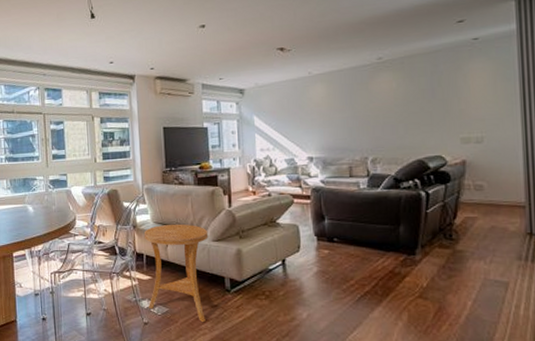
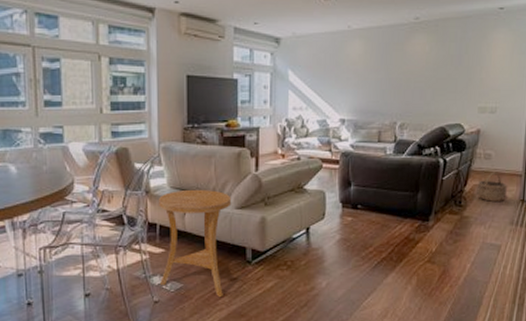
wicker basket: none [469,203,509,235] -> present [476,172,508,202]

